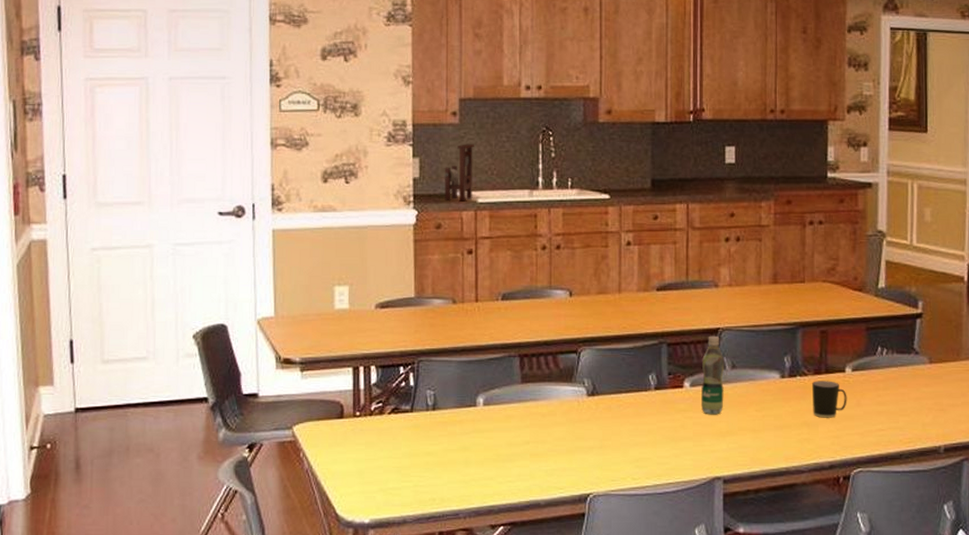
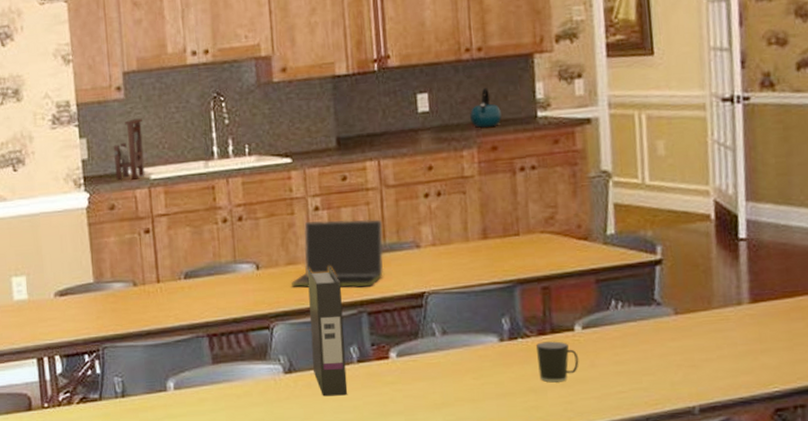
laptop: none [601,254,687,320] -> present [292,219,384,287]
binder: none [614,297,646,420] -> present [306,265,348,397]
bottle: present [701,335,725,415] -> none [408,300,436,386]
kettle: none [770,147,797,182] -> present [470,88,502,128]

